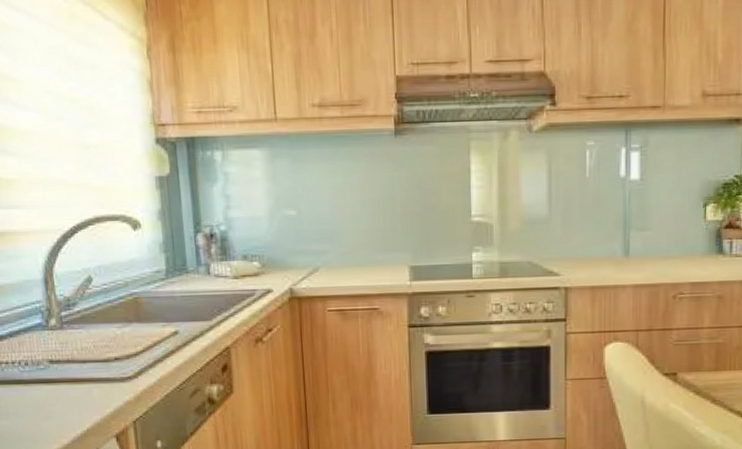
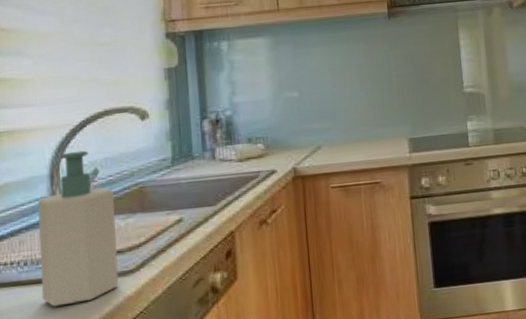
soap bottle: none [33,257,118,406] -> present [37,150,119,307]

